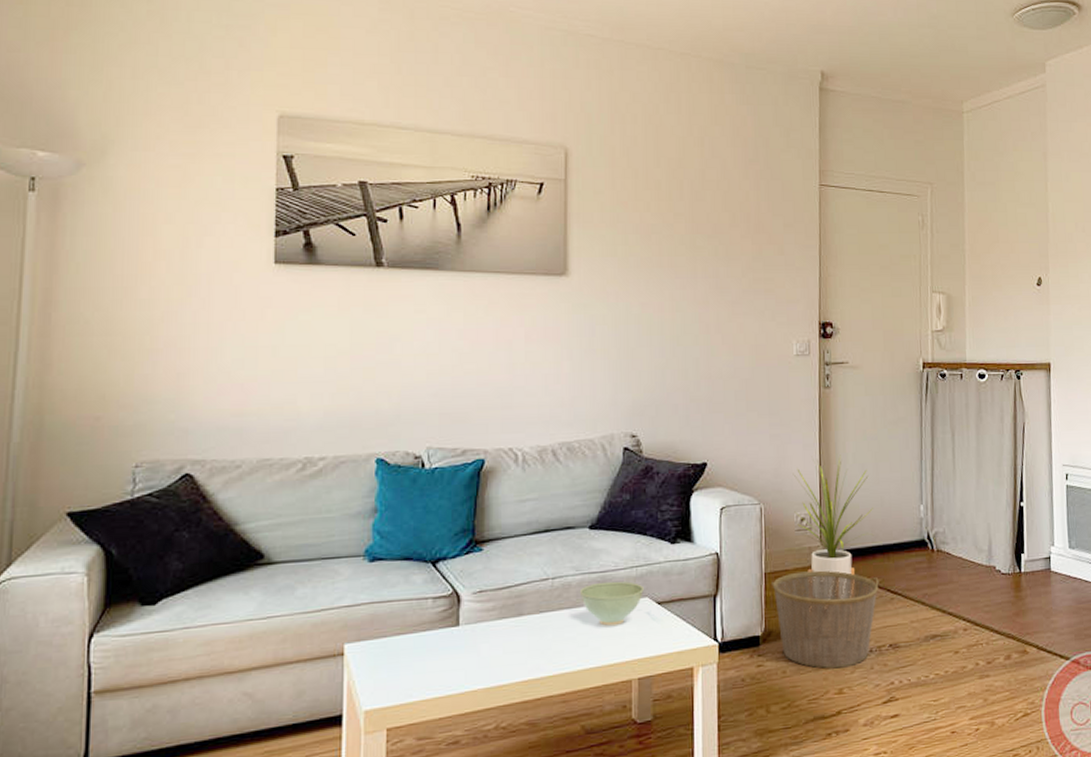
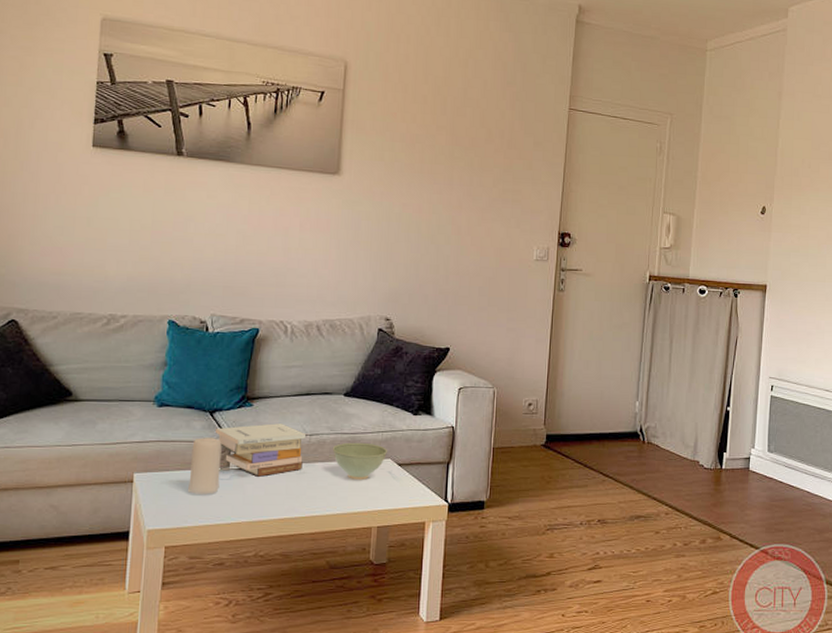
candle: none [410,592,448,663] -> present [187,437,222,496]
books: none [440,568,548,634] -> present [216,423,307,477]
basket: present [772,570,879,669] -> none [498,449,593,536]
house plant: present [793,455,874,613] -> none [523,350,593,489]

